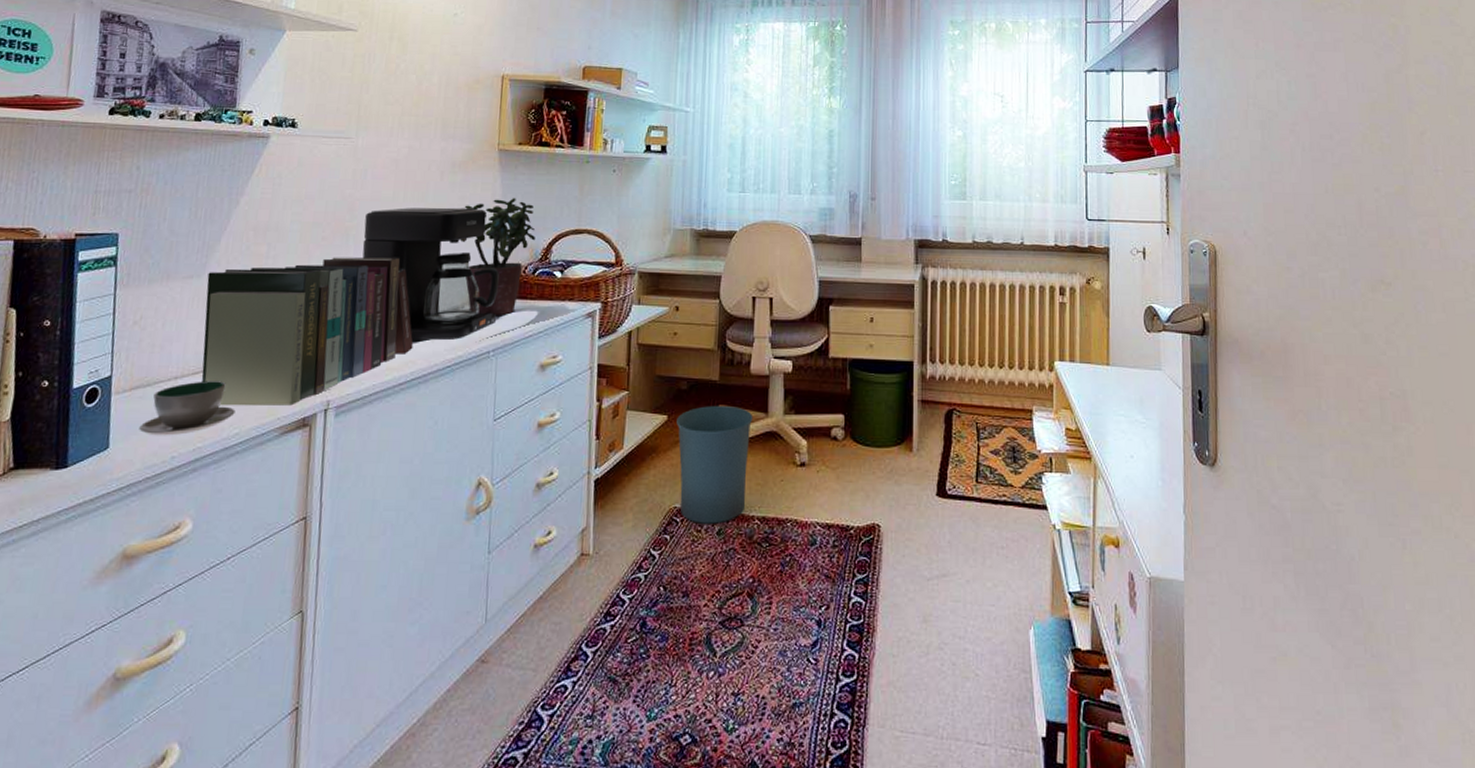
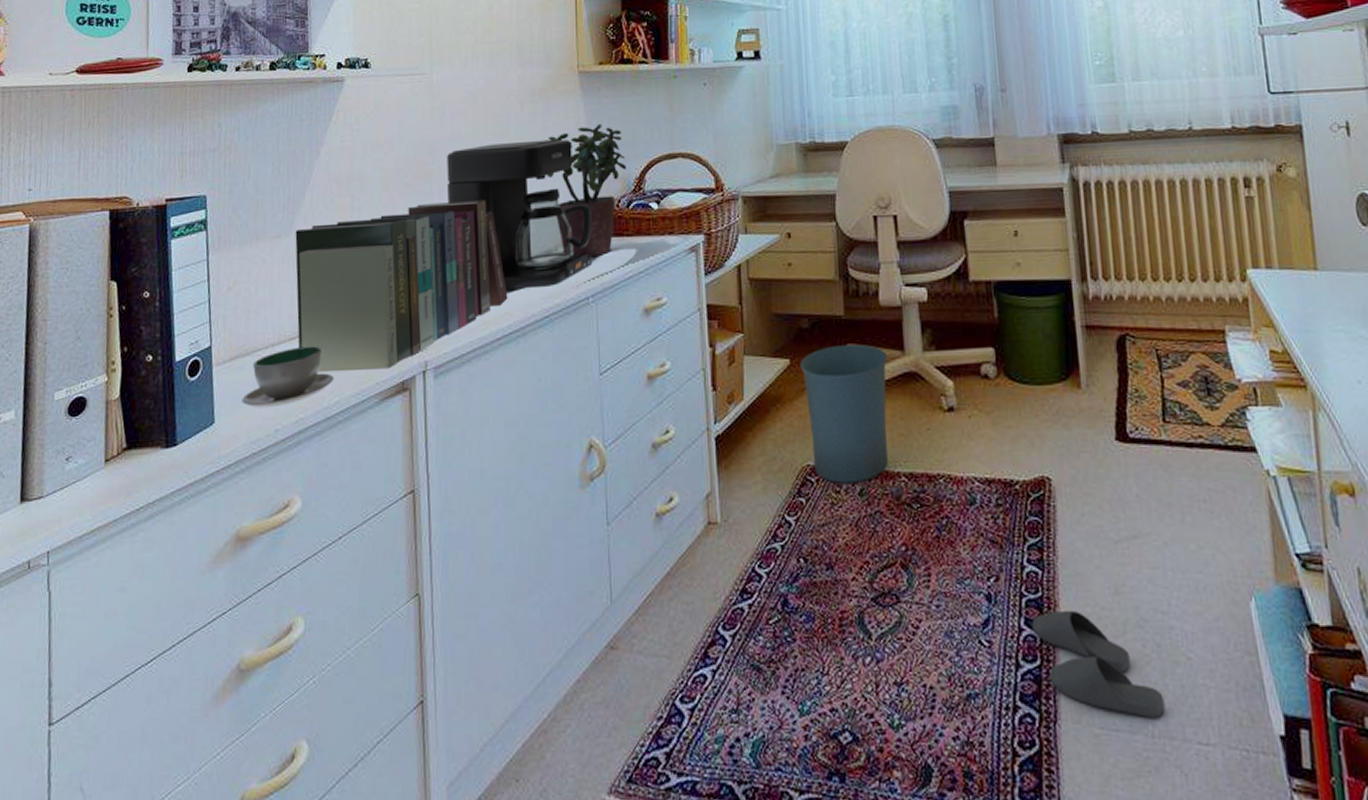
slippers: none [853,634,954,724] -> present [1032,610,1165,719]

